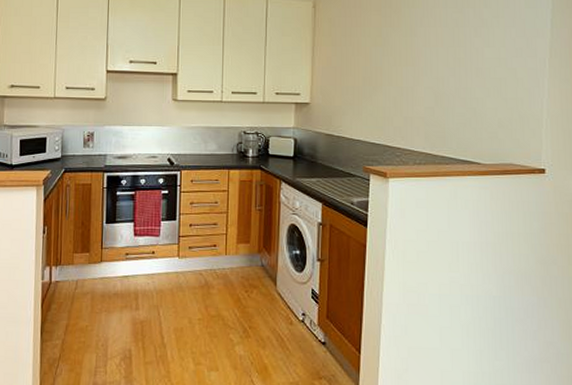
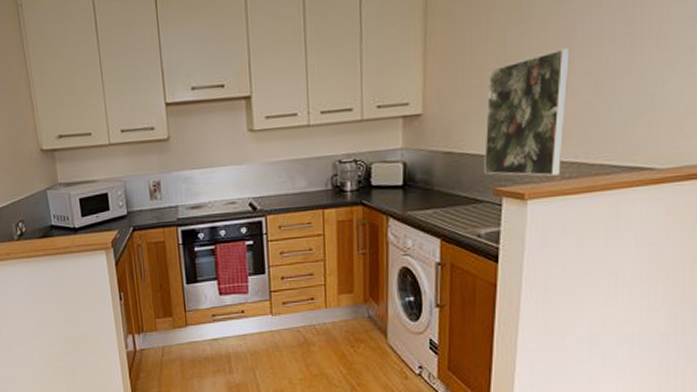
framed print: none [356,68,417,161] -> present [484,48,570,176]

